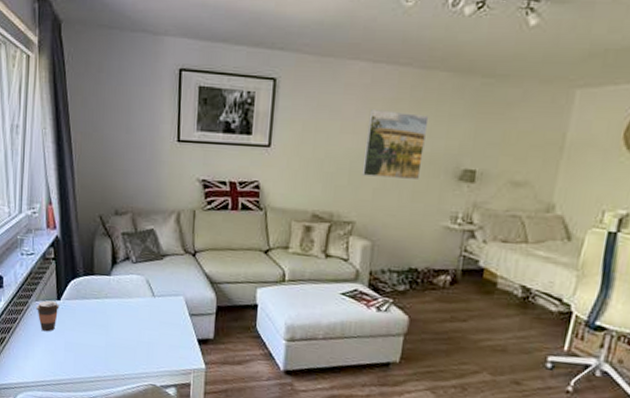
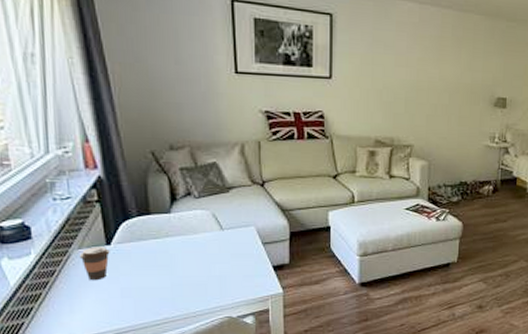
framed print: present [361,109,429,181] -> none [416,45,468,108]

